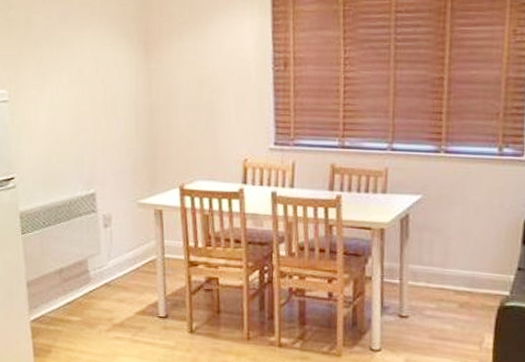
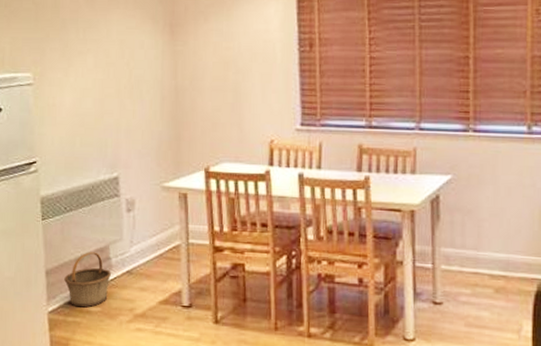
basket: none [45,265,90,317] -> present [64,252,111,308]

